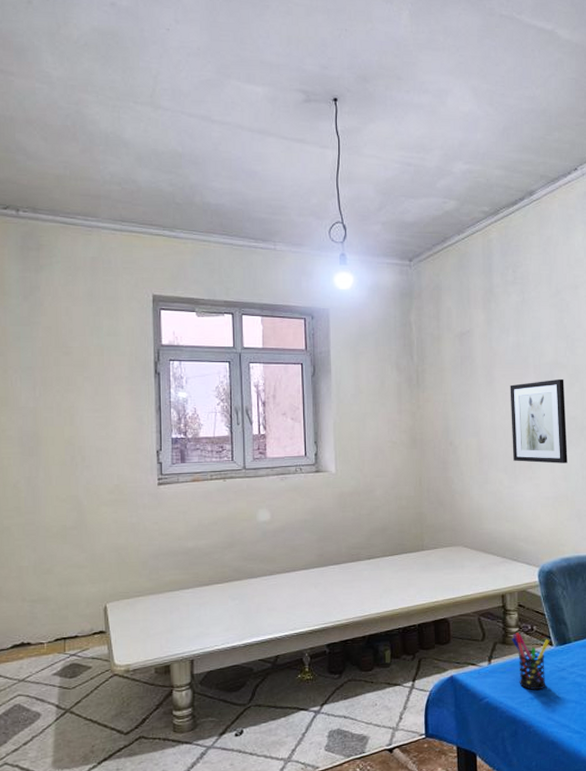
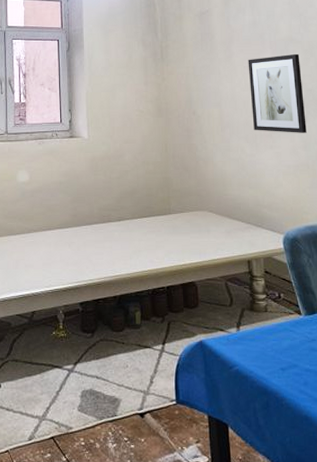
pen holder: present [511,632,549,691] -> none [259,299,298,361]

